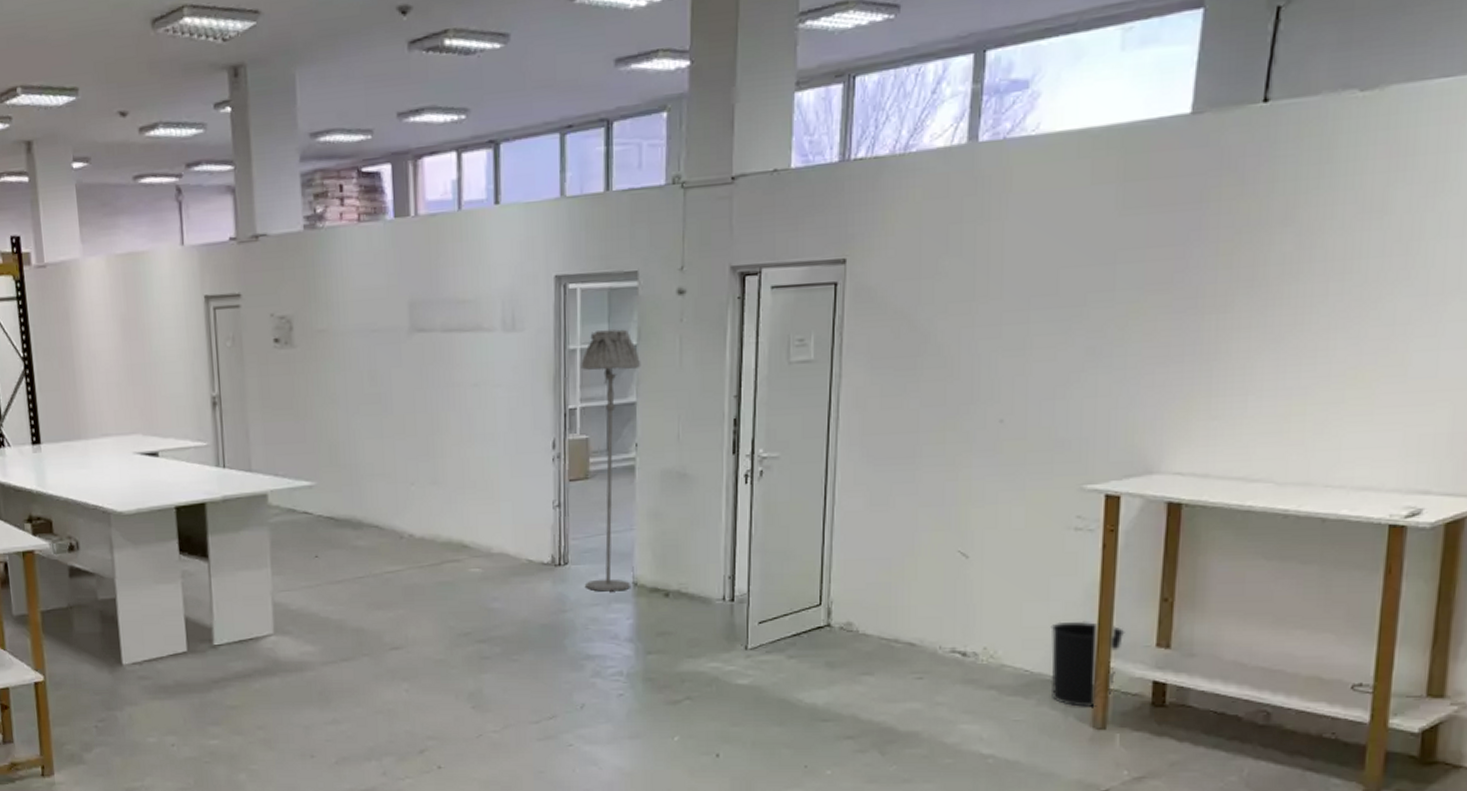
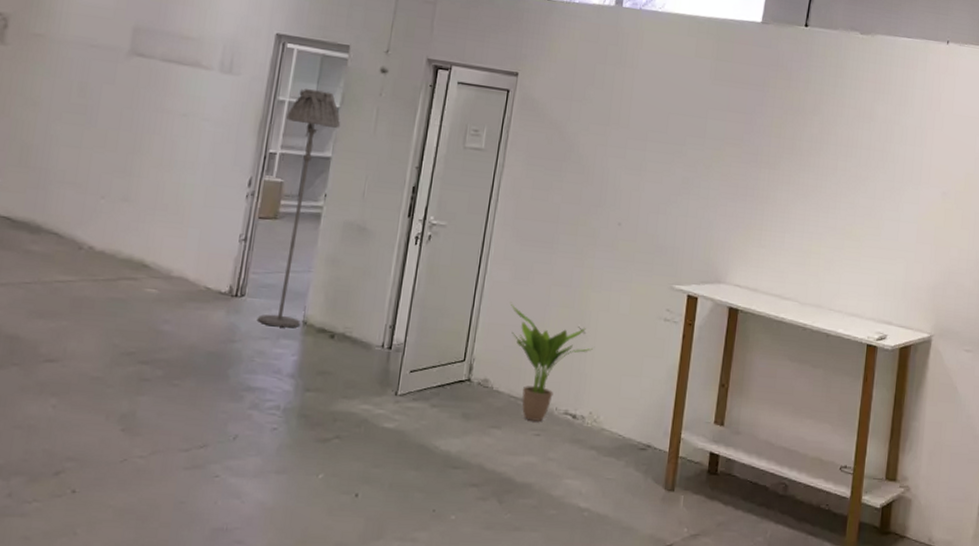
potted plant: none [868,533,980,665] -> present [510,302,593,422]
wastebasket: present [1050,621,1125,707] -> none [637,395,694,471]

